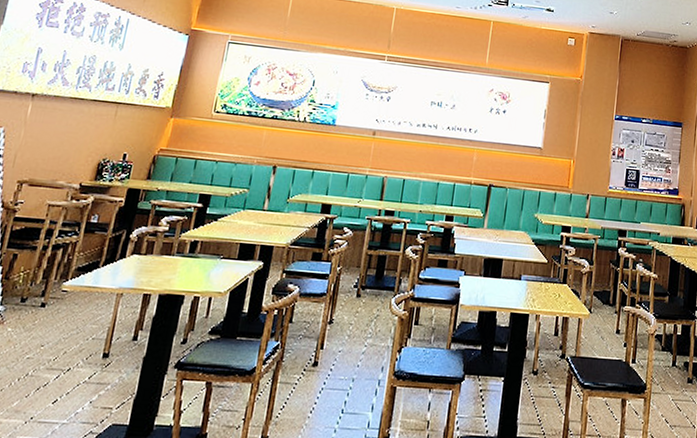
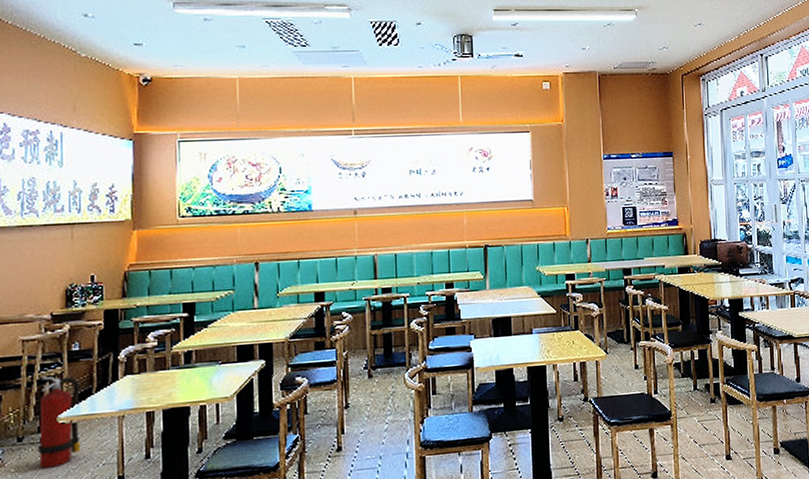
fire extinguisher: none [35,243,90,333] -> present [38,377,81,468]

